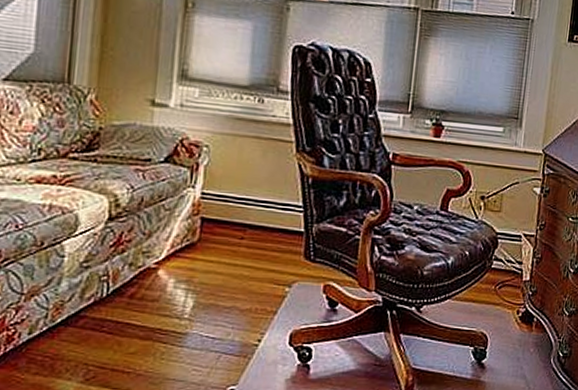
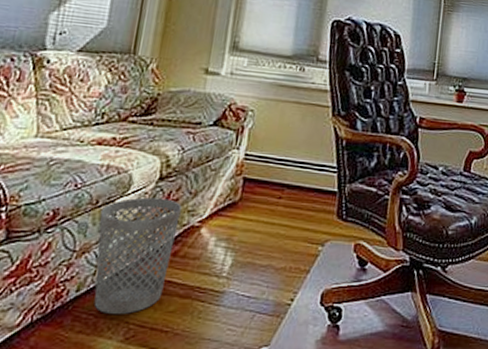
wastebasket: none [46,238,135,356] -> present [94,197,182,314]

